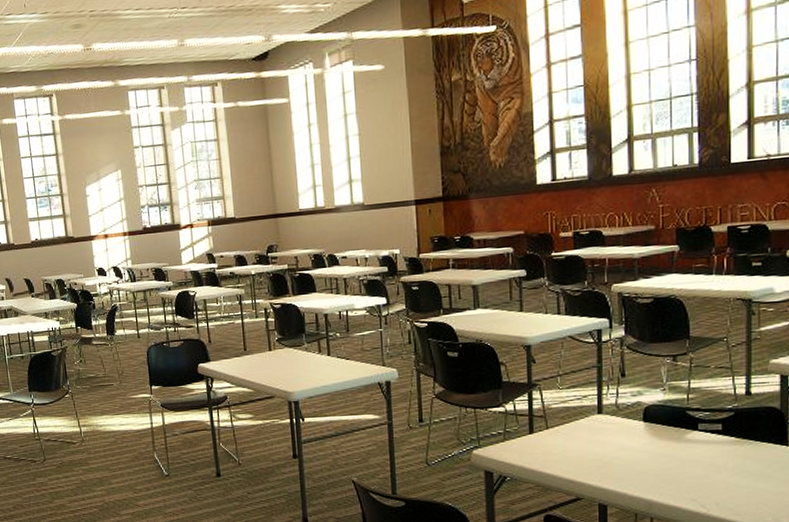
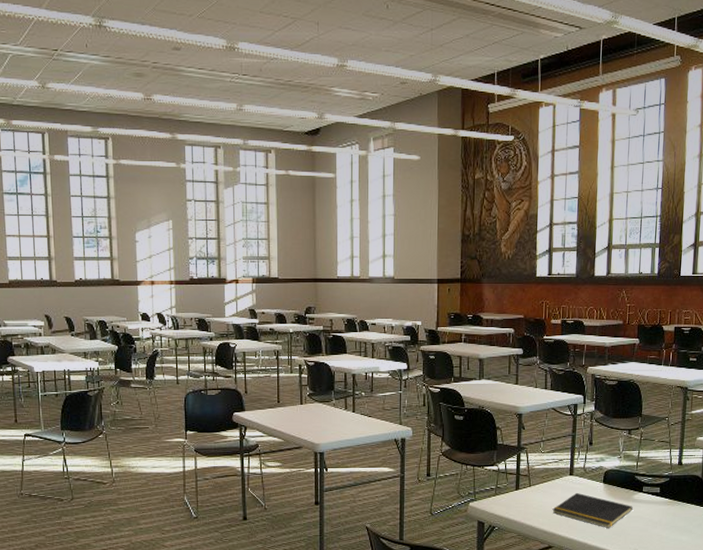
notepad: none [578,434,686,475] -> present [552,493,633,528]

